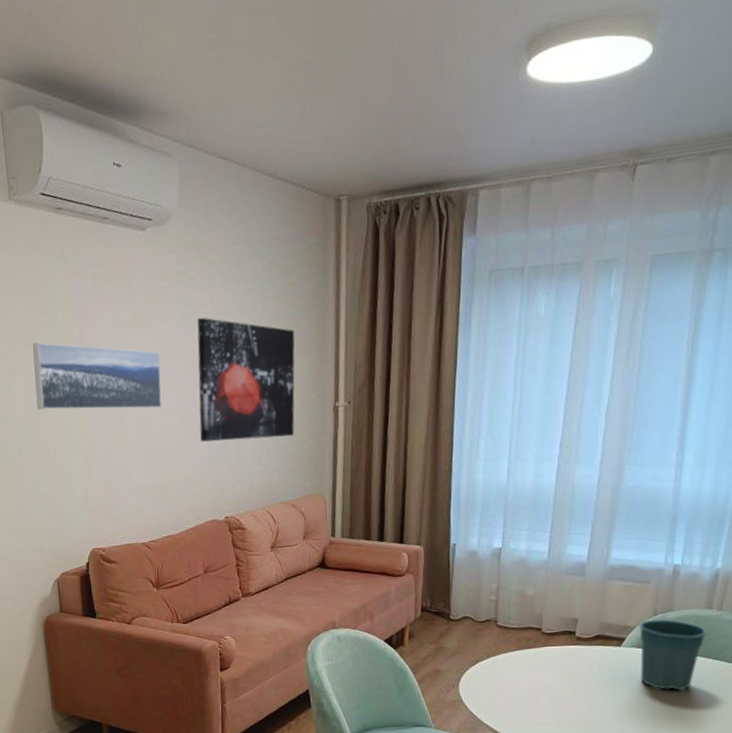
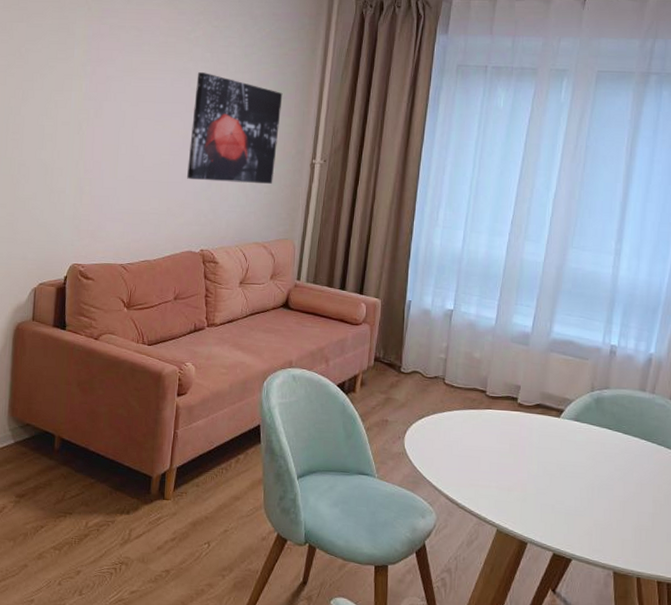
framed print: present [32,342,162,410] -> none [42,74,160,145]
flower pot: present [639,618,708,691] -> none [577,395,641,468]

